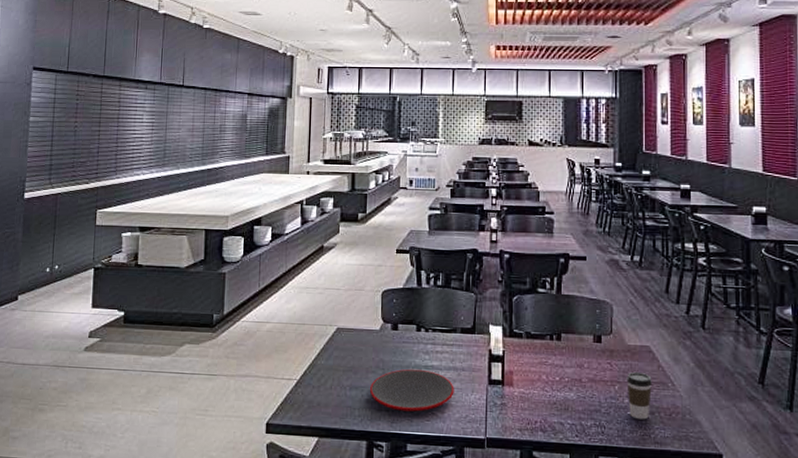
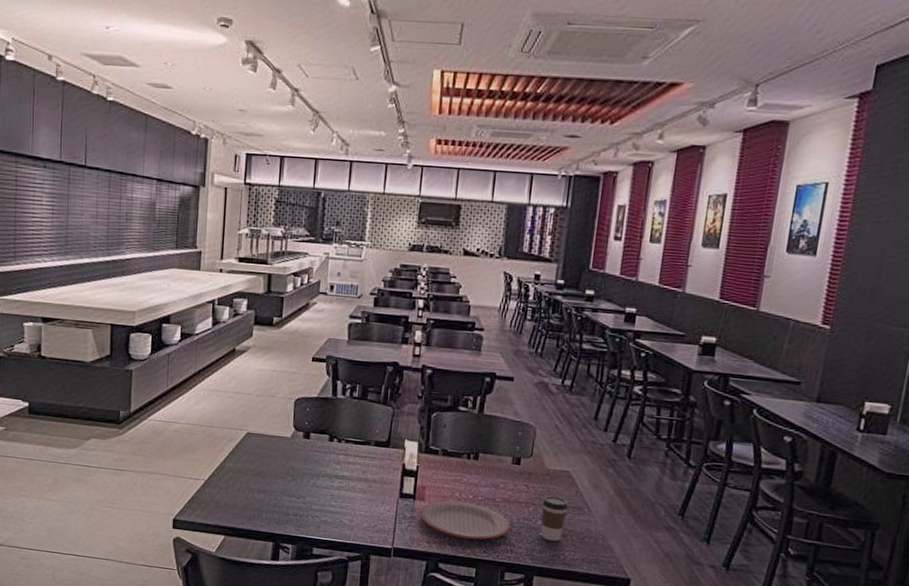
plate: present [369,369,454,412] -> none [277,477,364,519]
plate: none [509,383,599,424] -> present [419,500,511,540]

